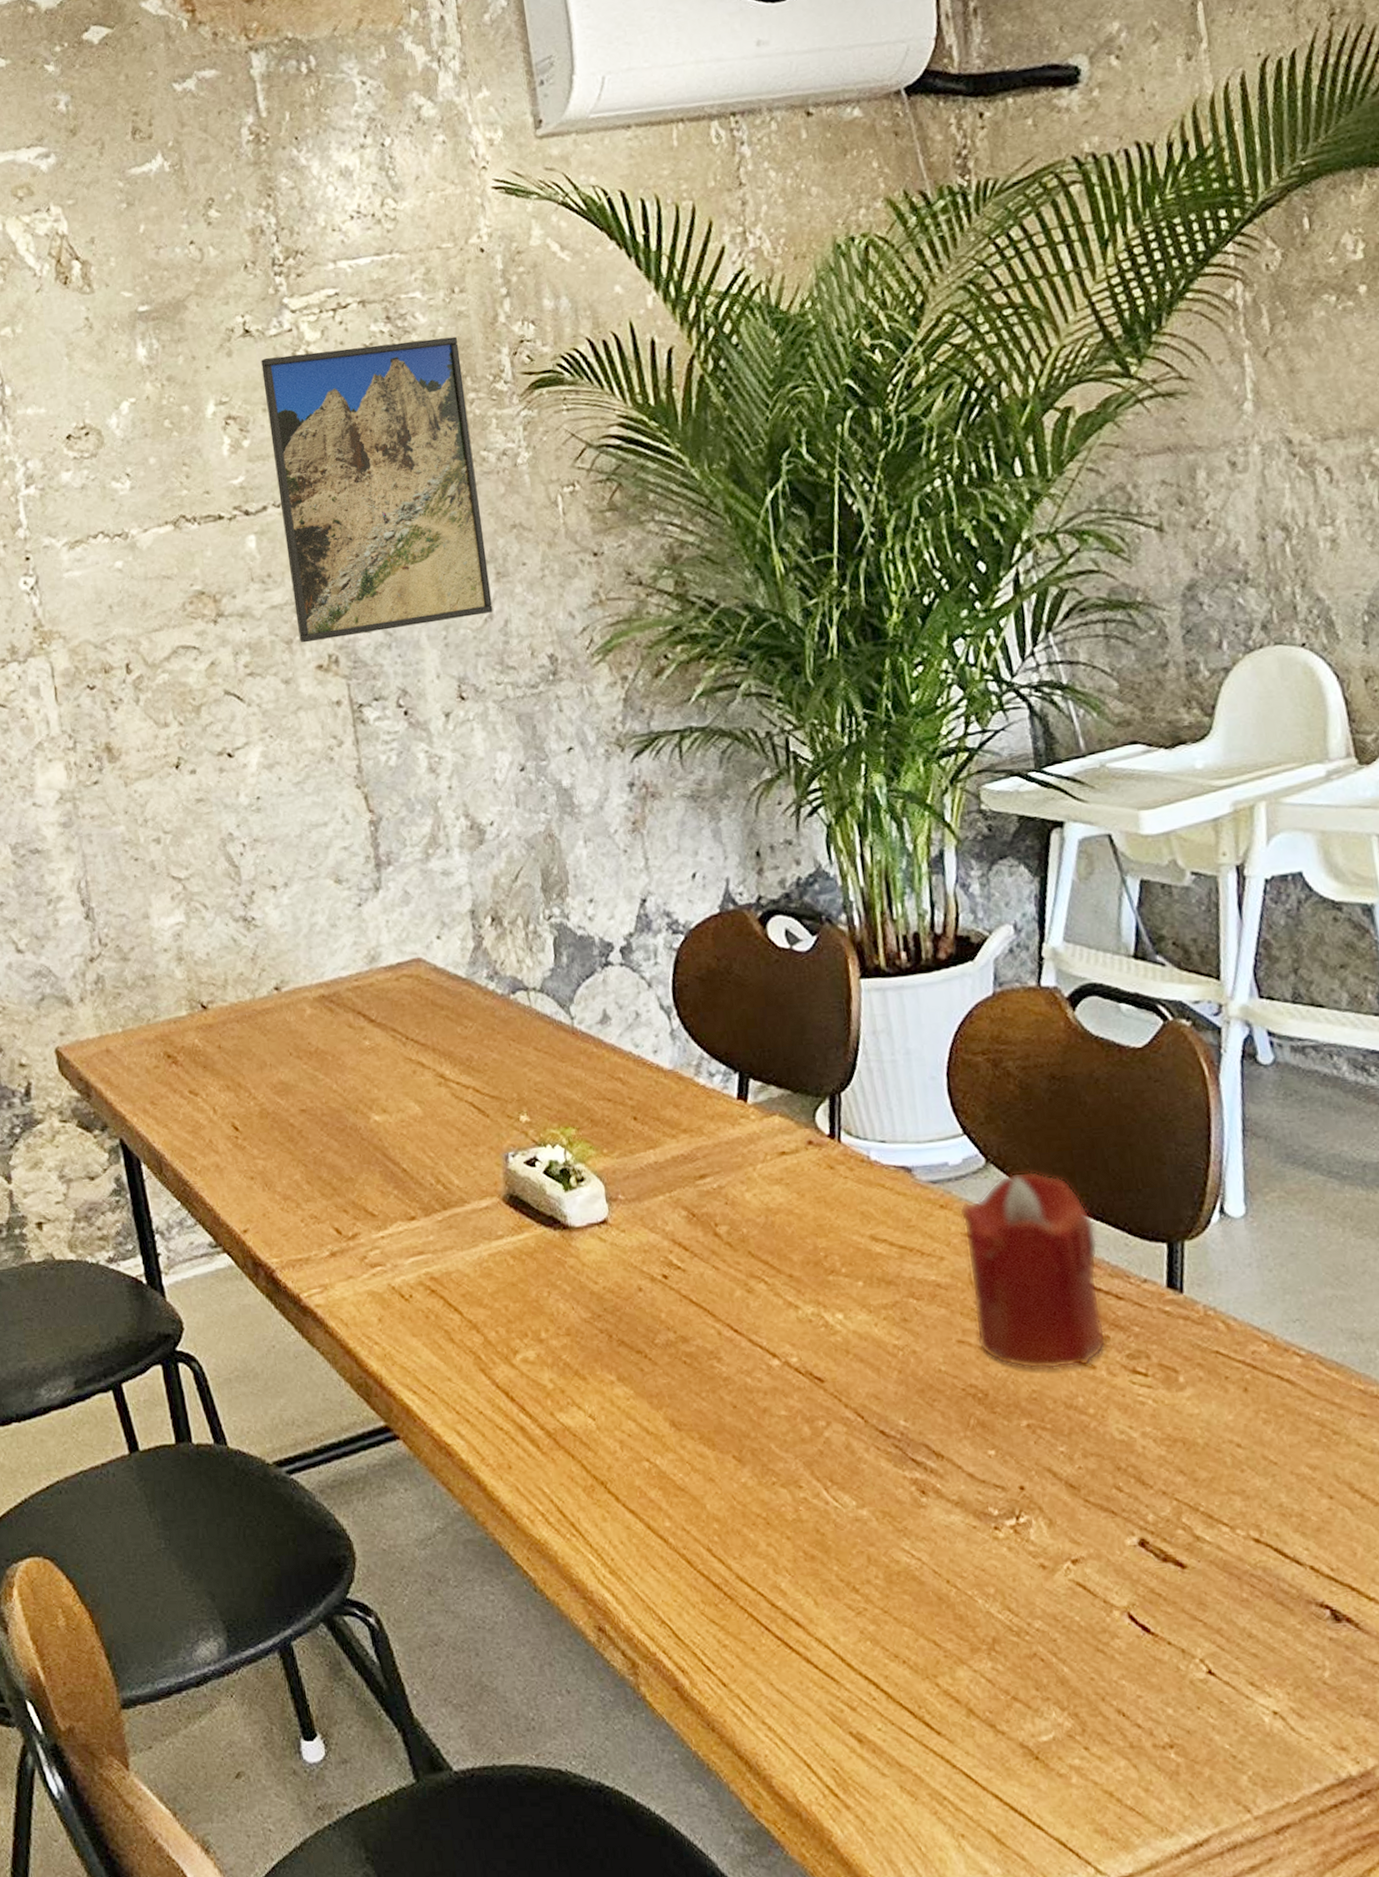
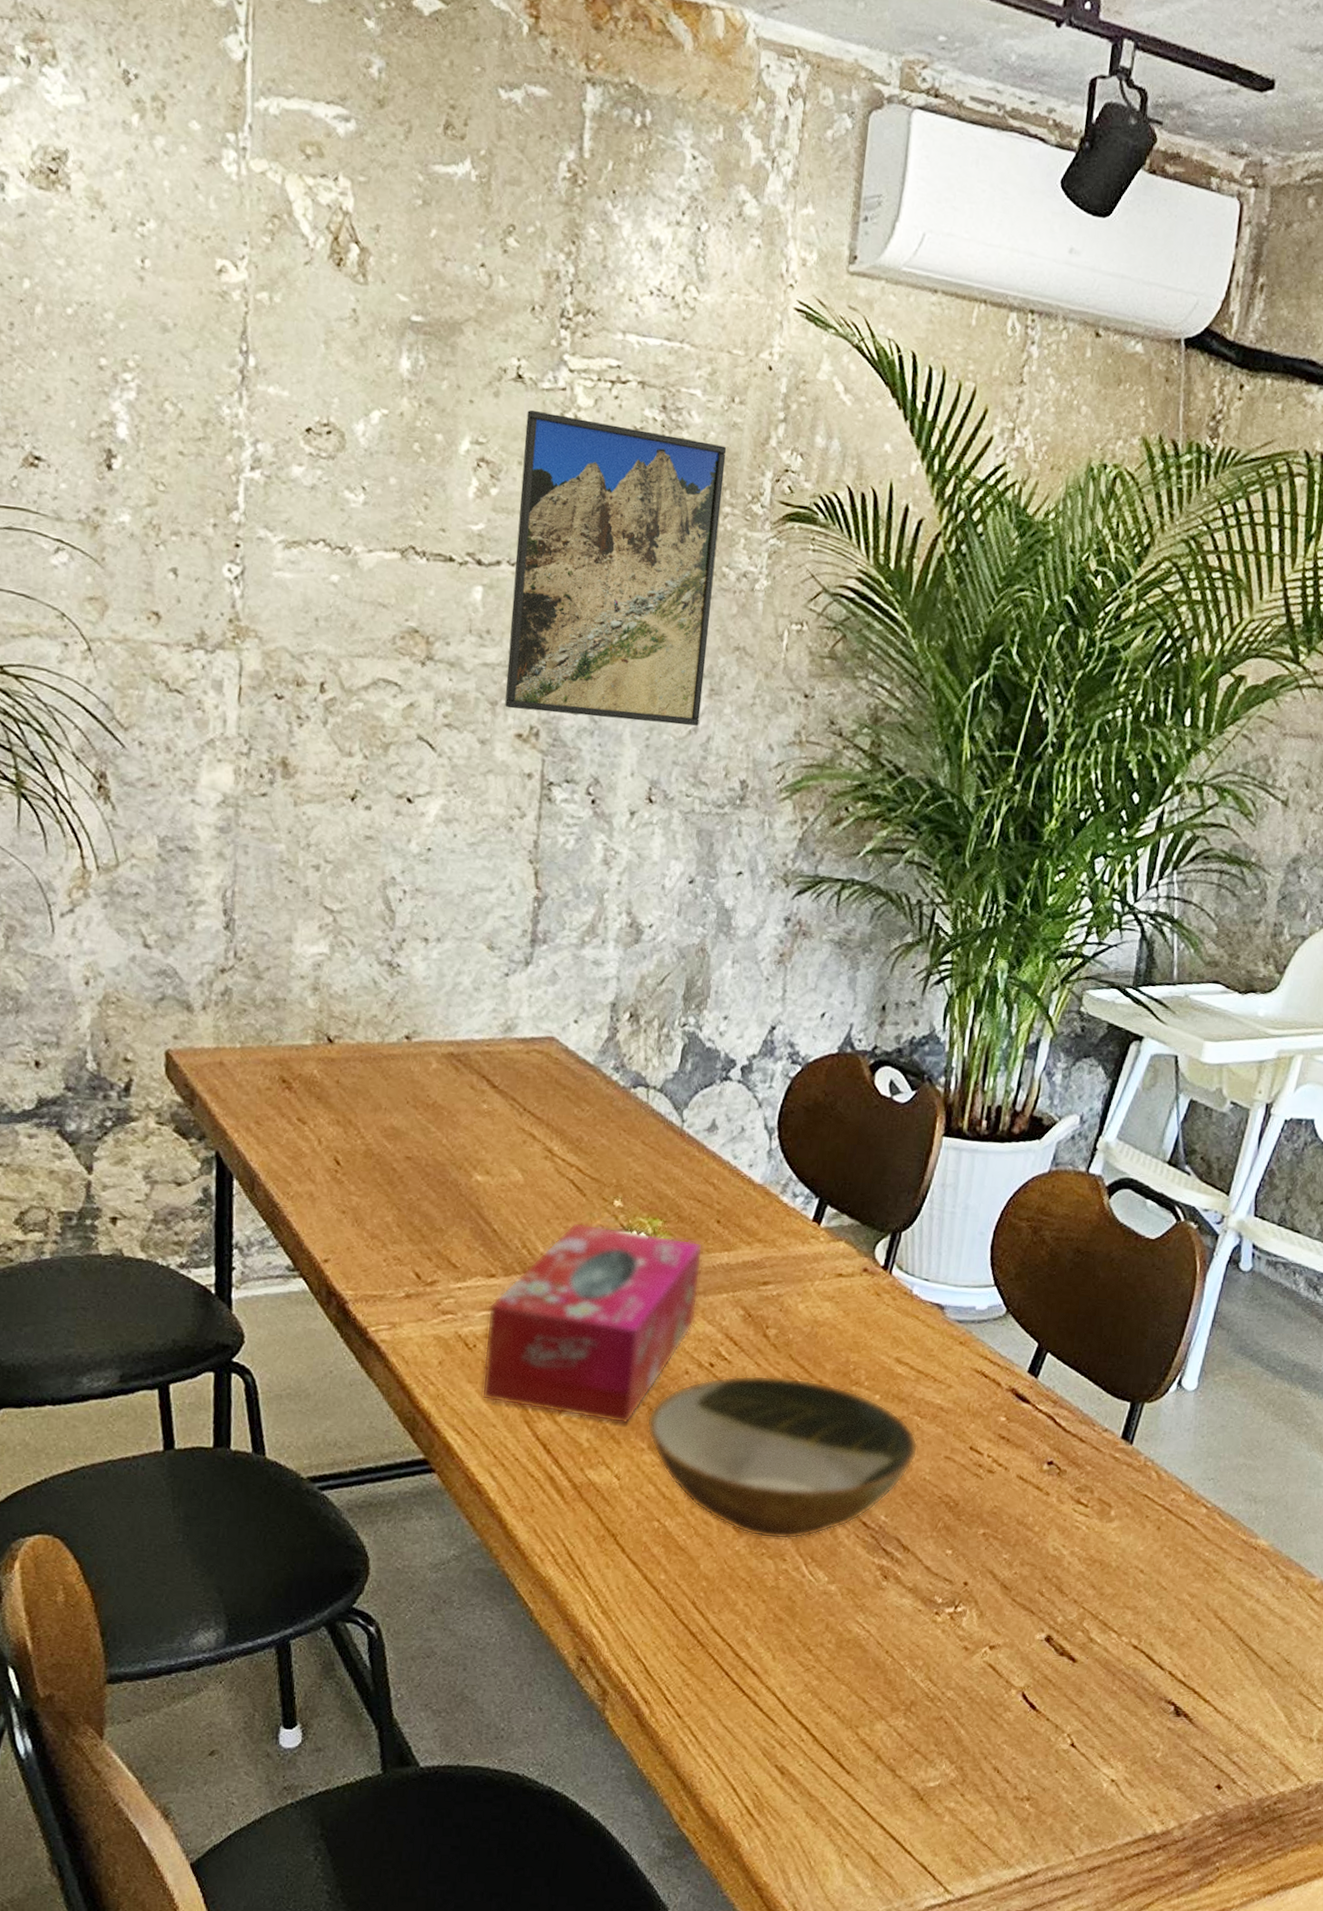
tissue box: none [416,1143,636,1357] -> present [481,1222,703,1424]
bowl: none [608,1276,924,1465] -> present [646,1375,919,1540]
candle: present [958,1171,1107,1370] -> none [961,1324,1080,1492]

